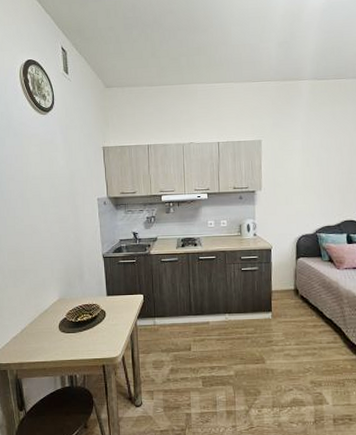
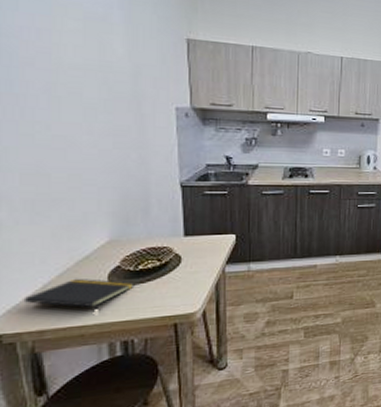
notepad: none [11,326,76,350] -> present [23,278,135,309]

